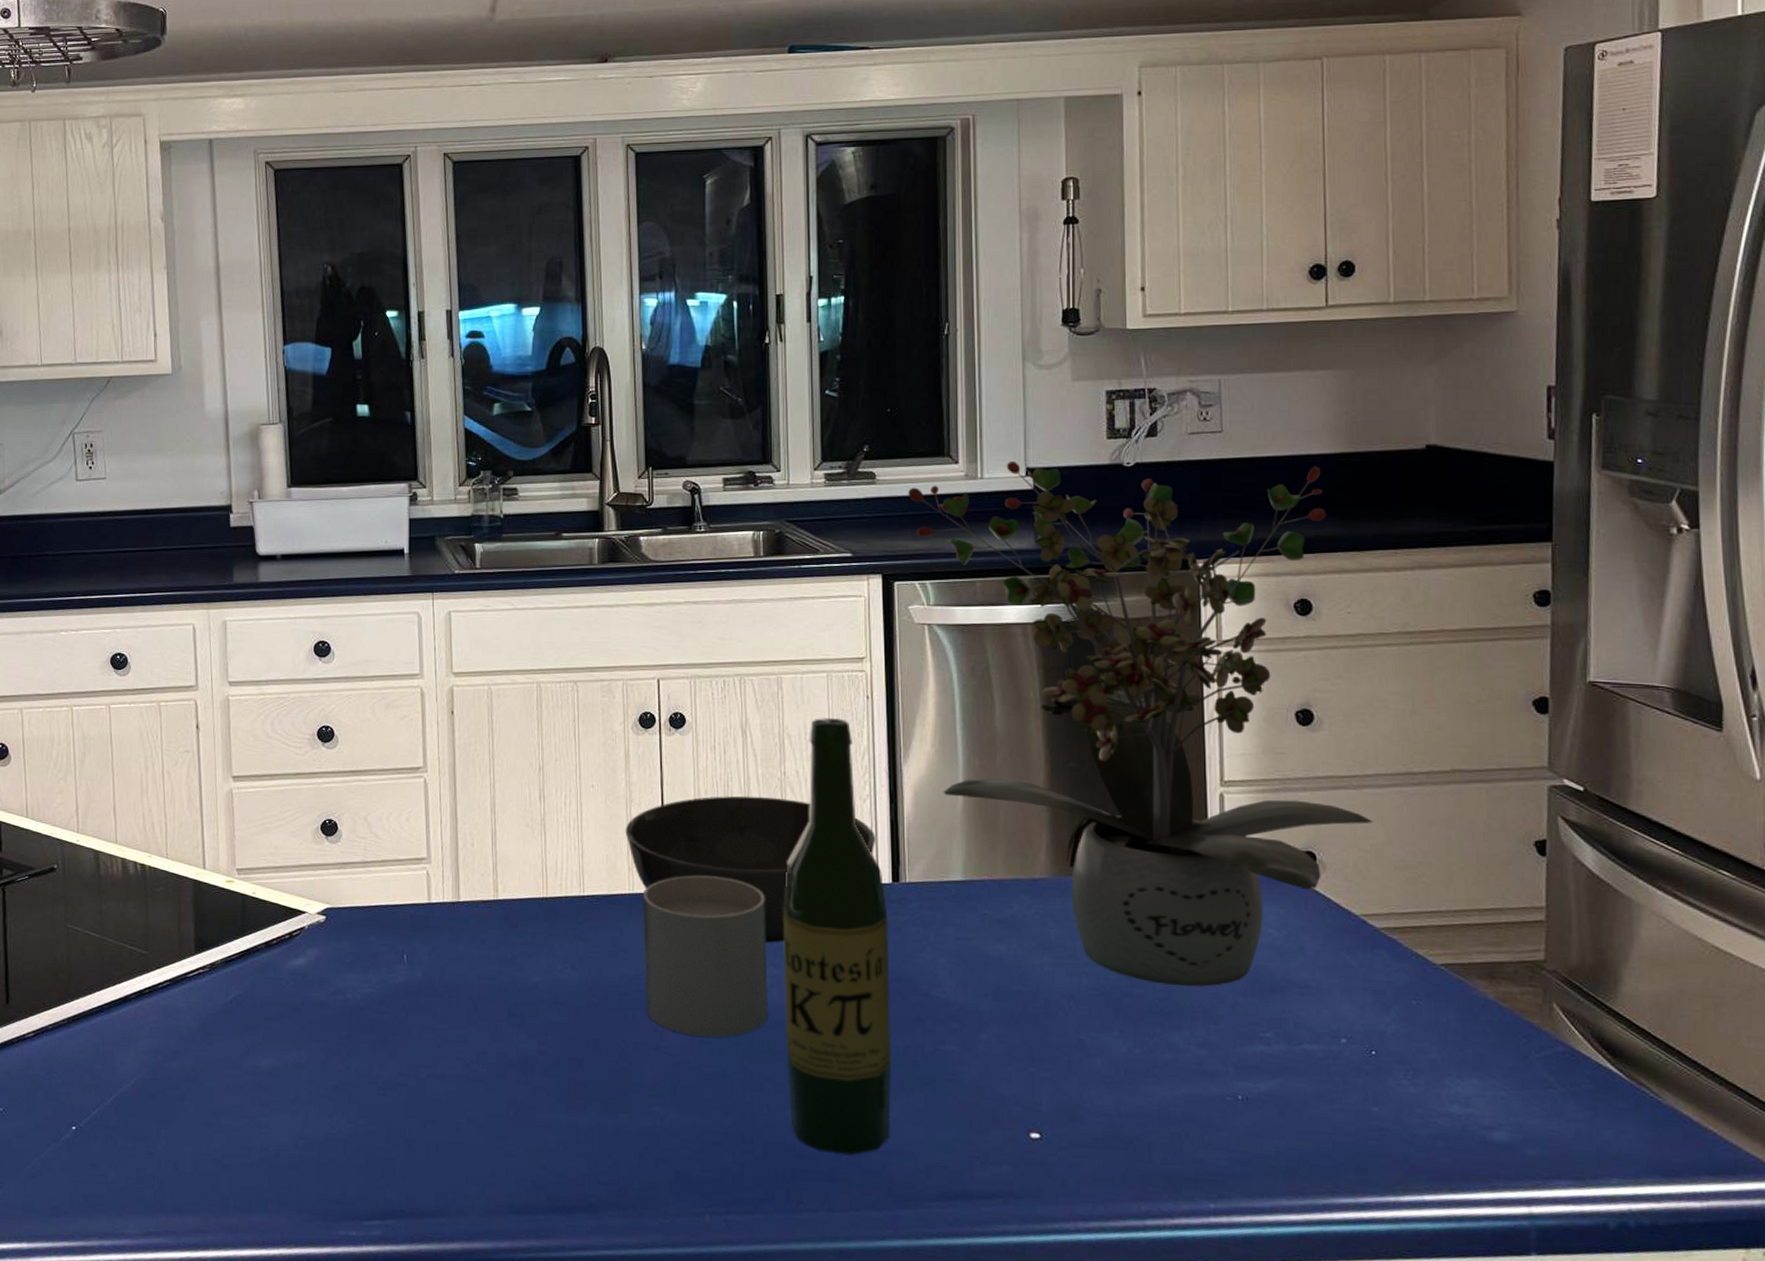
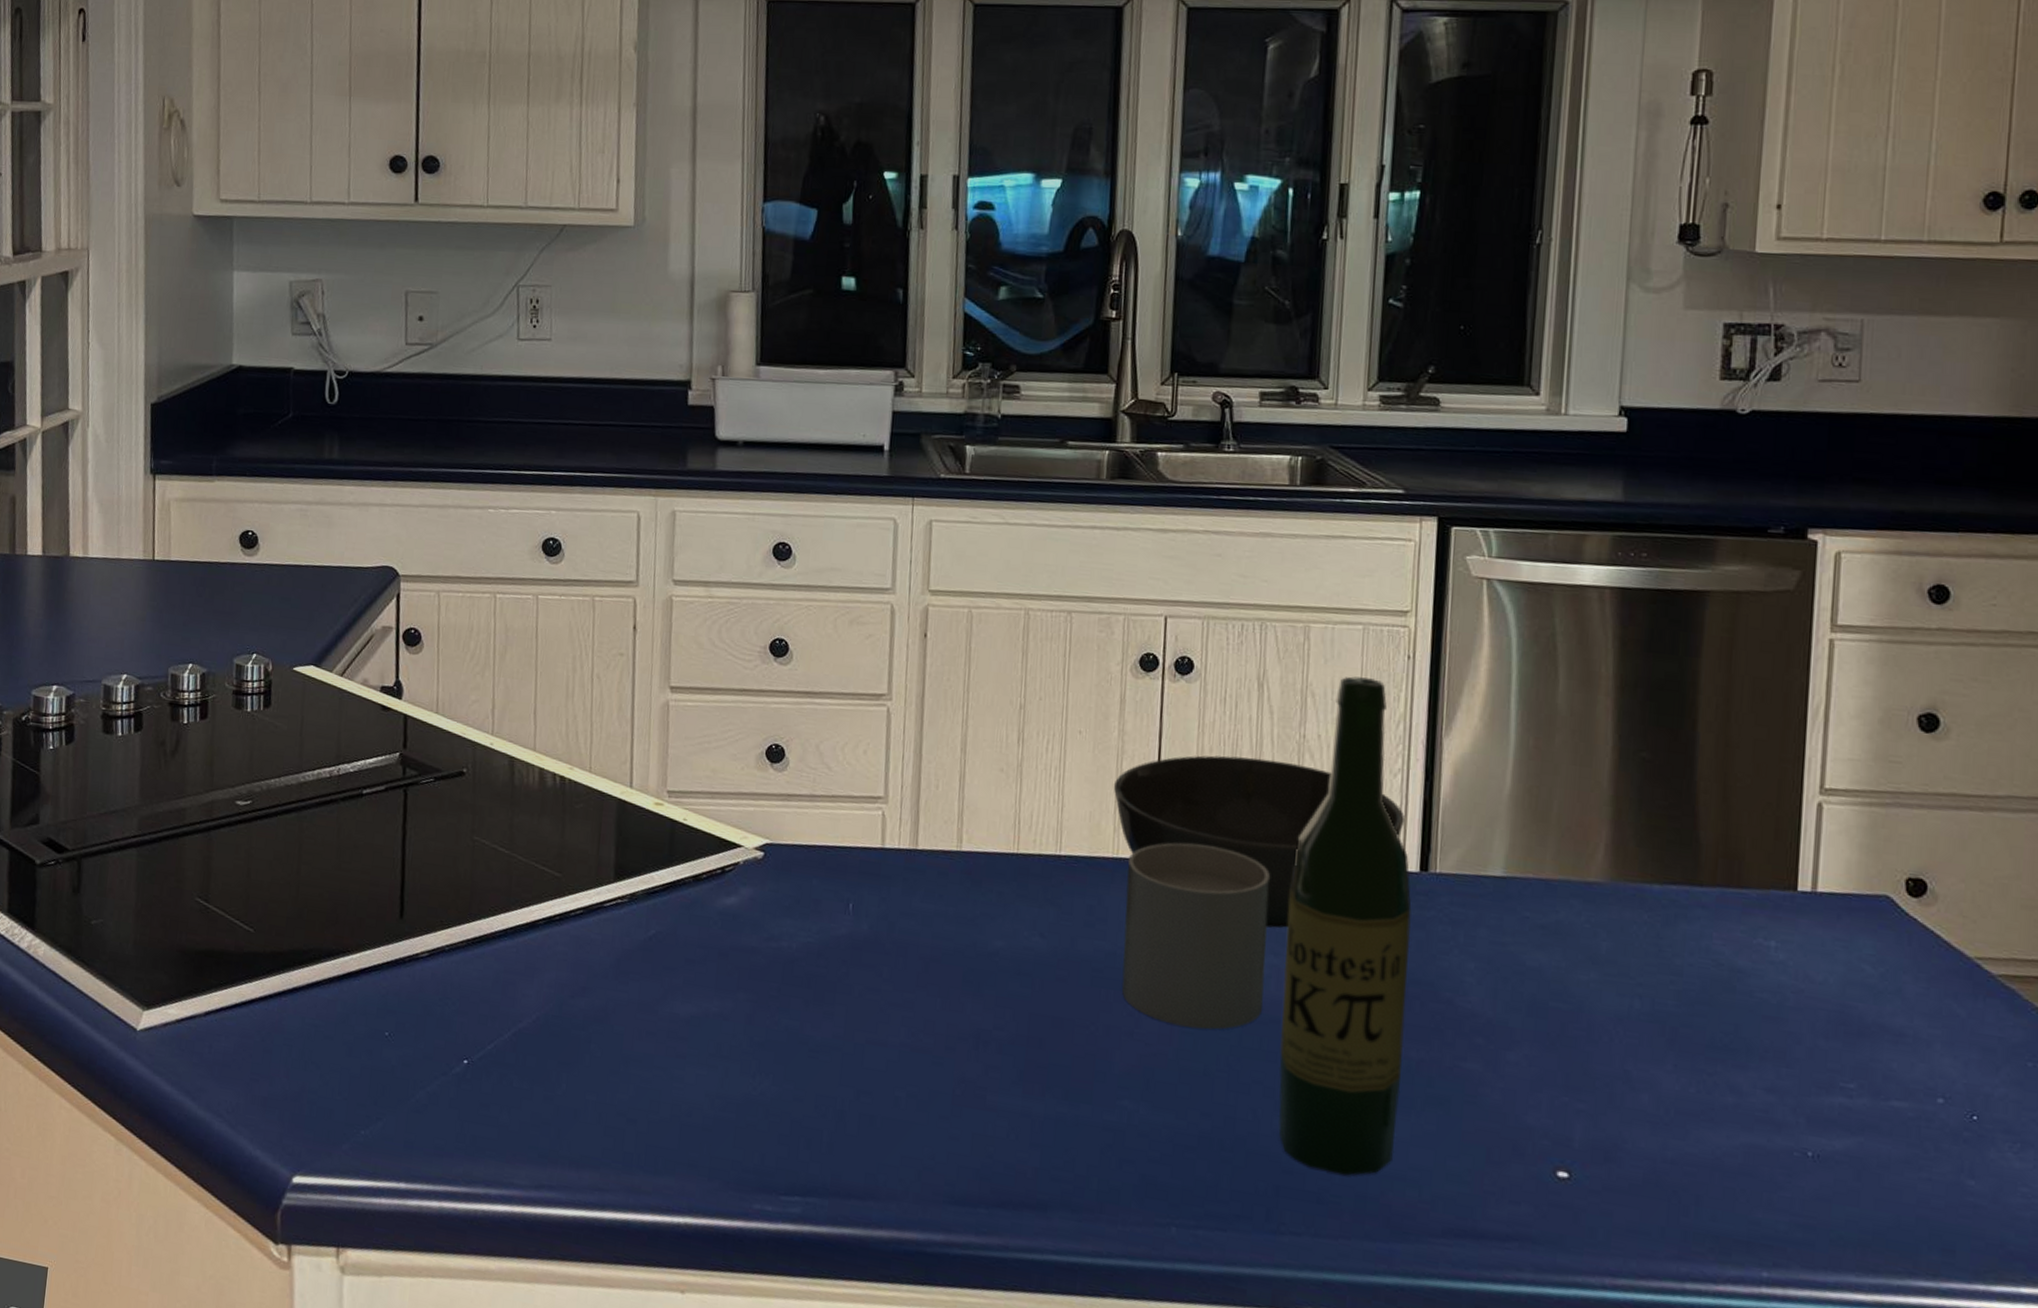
potted plant: present [908,460,1373,987] -> none [1477,396,2000,1024]

